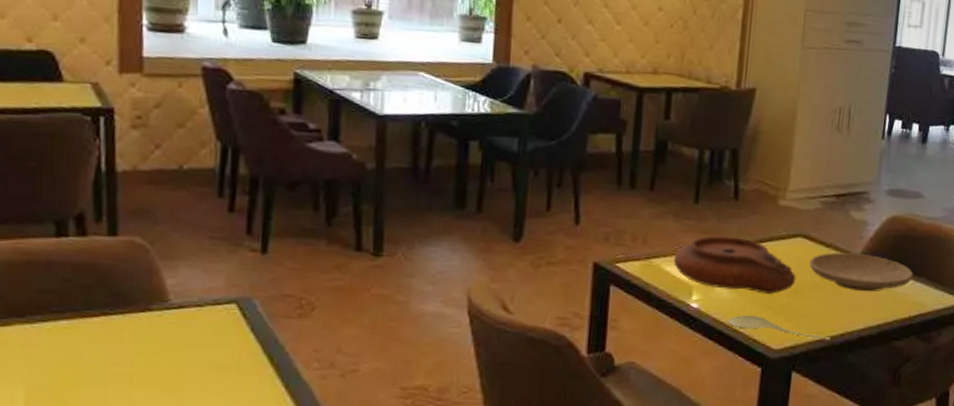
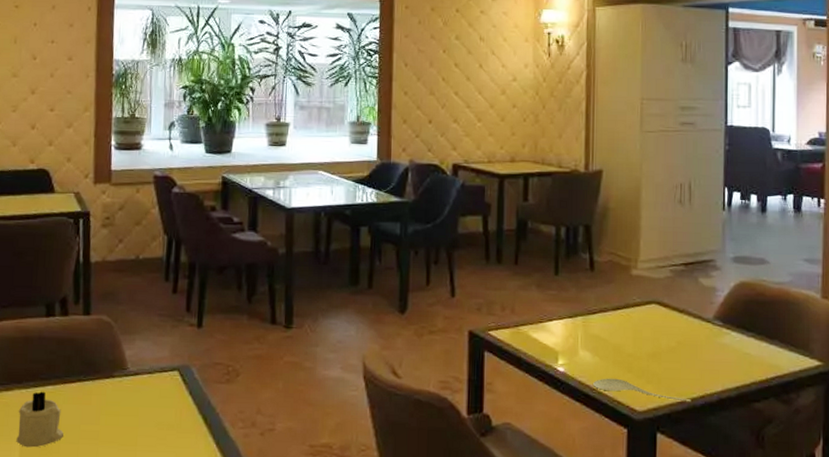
candle: none [19,327,86,393] -> present [16,391,64,448]
plate: present [673,236,796,294] -> none [539,304,653,358]
plate: present [809,252,913,292] -> none [664,317,766,355]

